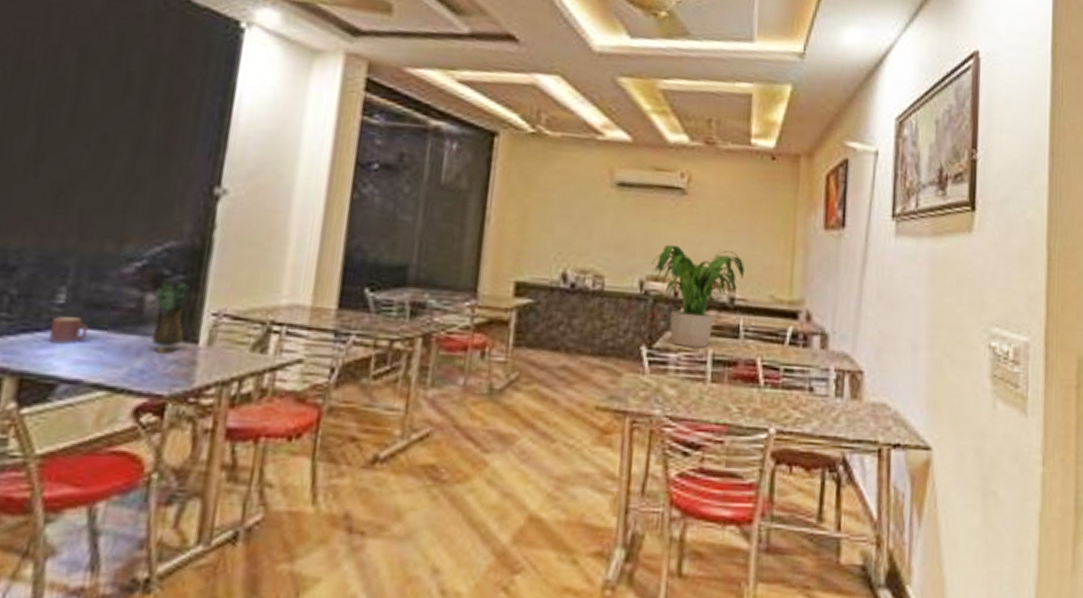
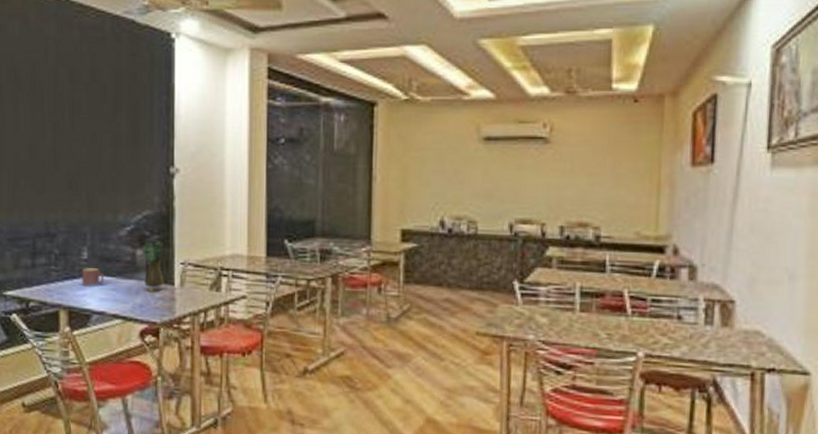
potted plant: present [651,244,745,349] -> none [519,190,610,282]

